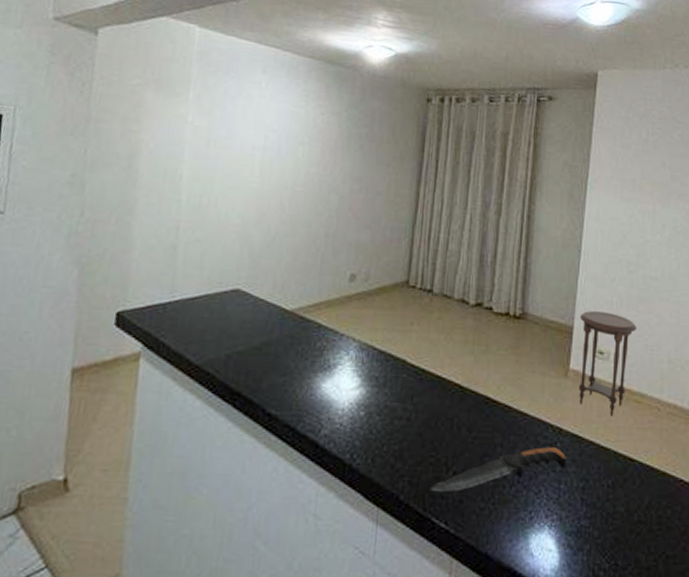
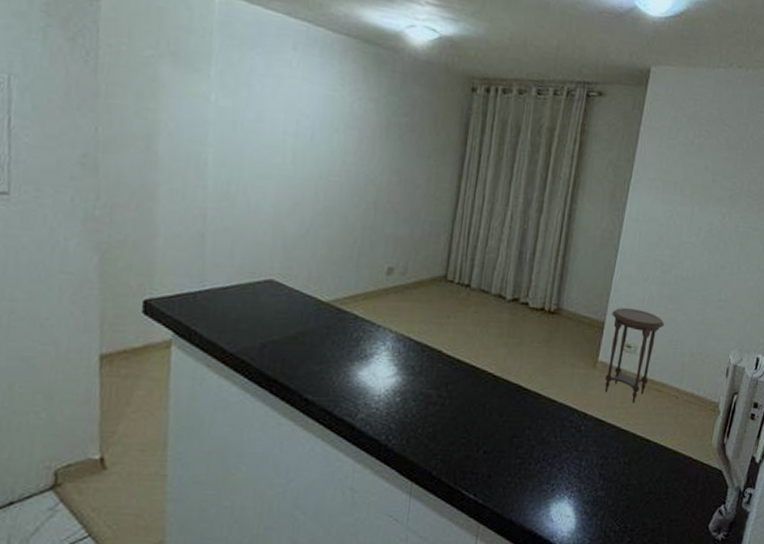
knife: present [429,446,567,491] -> none [460,429,590,468]

